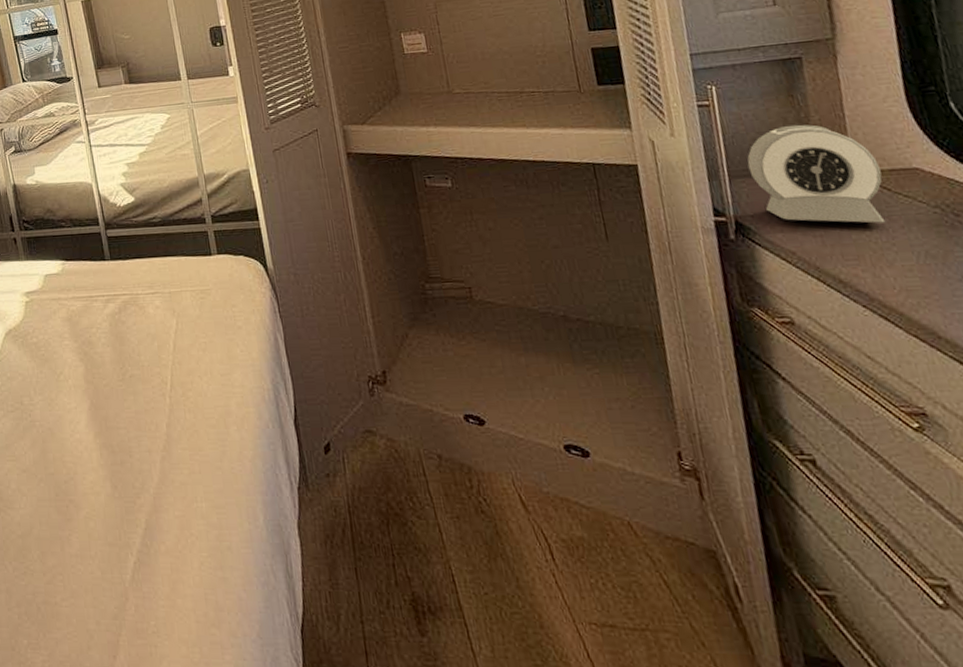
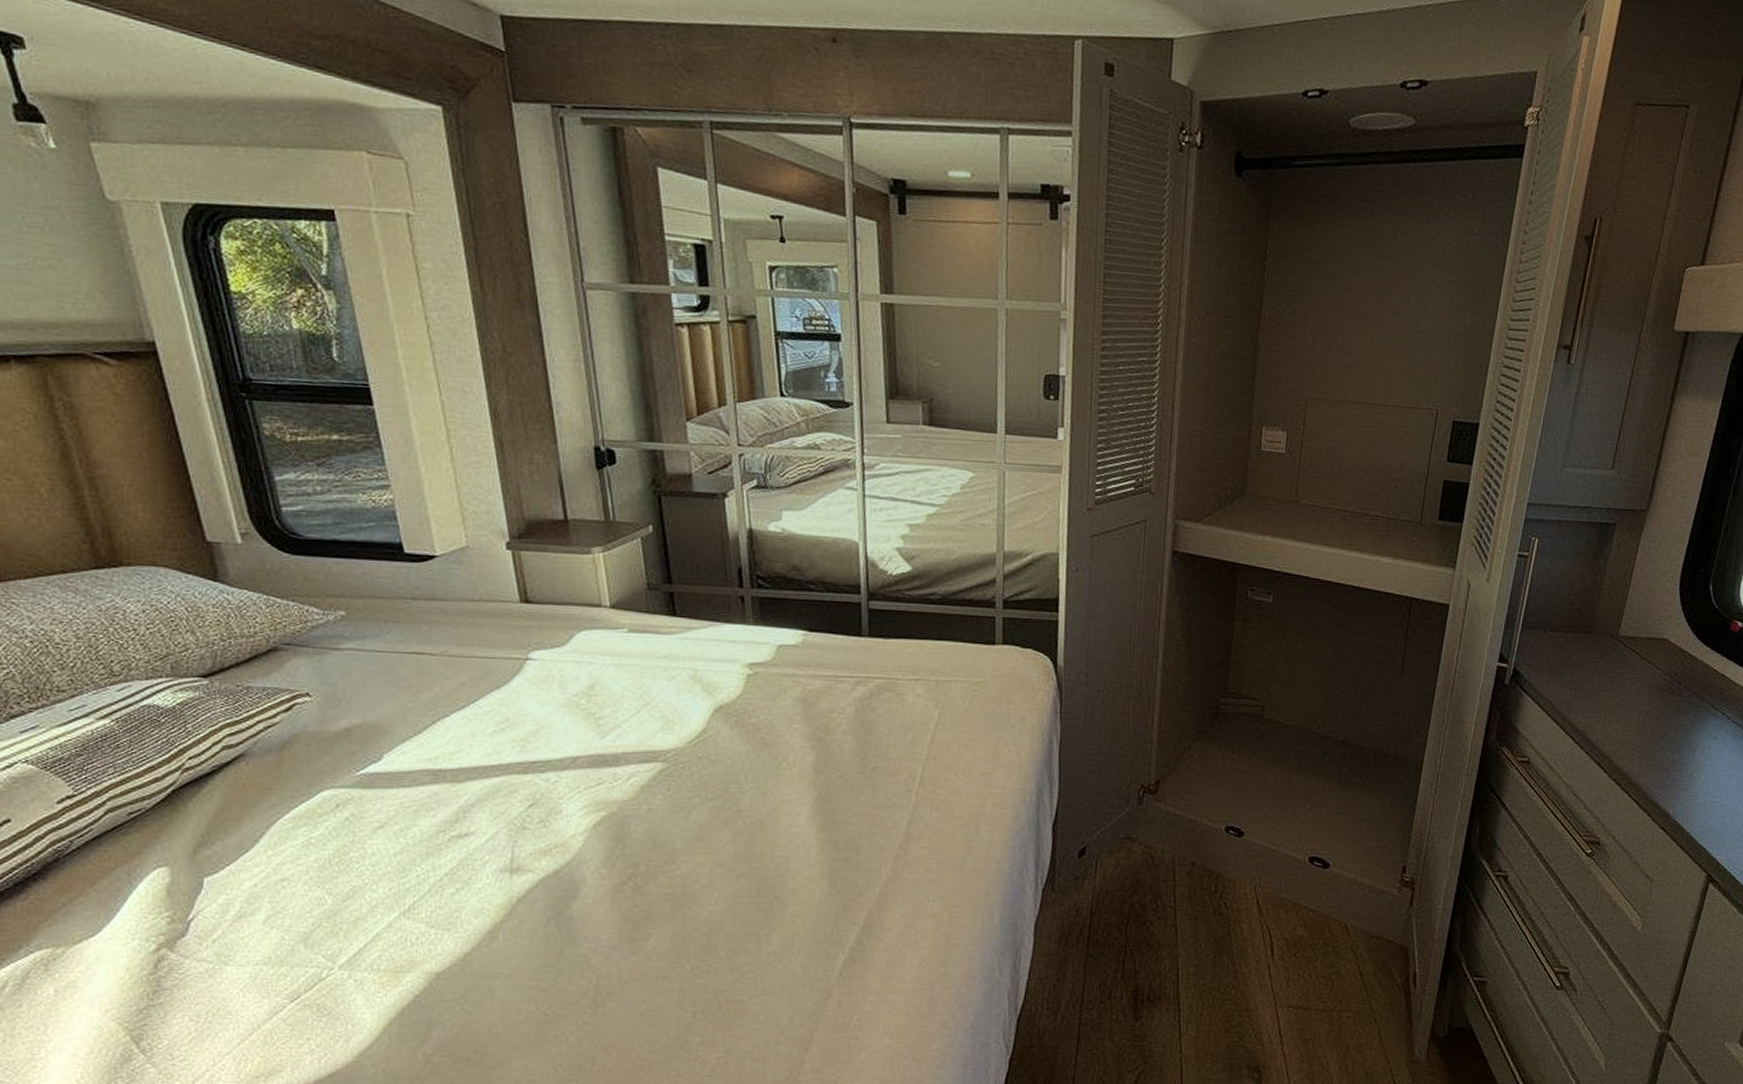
alarm clock: present [747,124,886,223] -> none [1540,586,1640,684]

